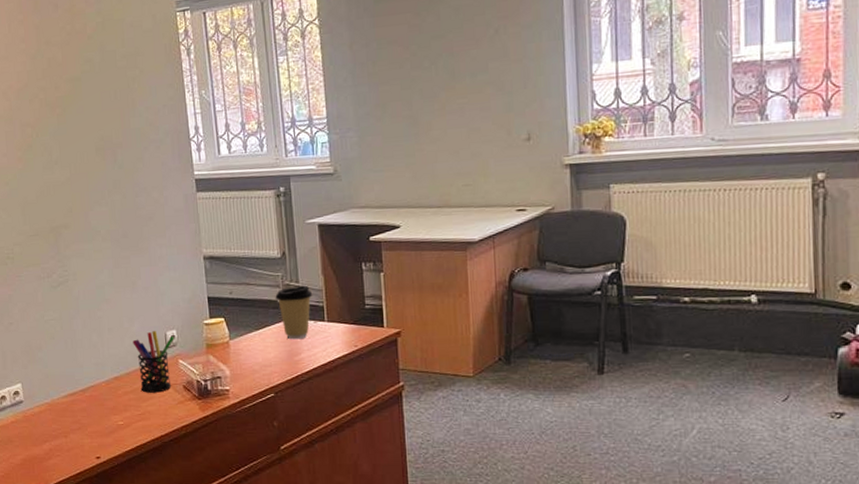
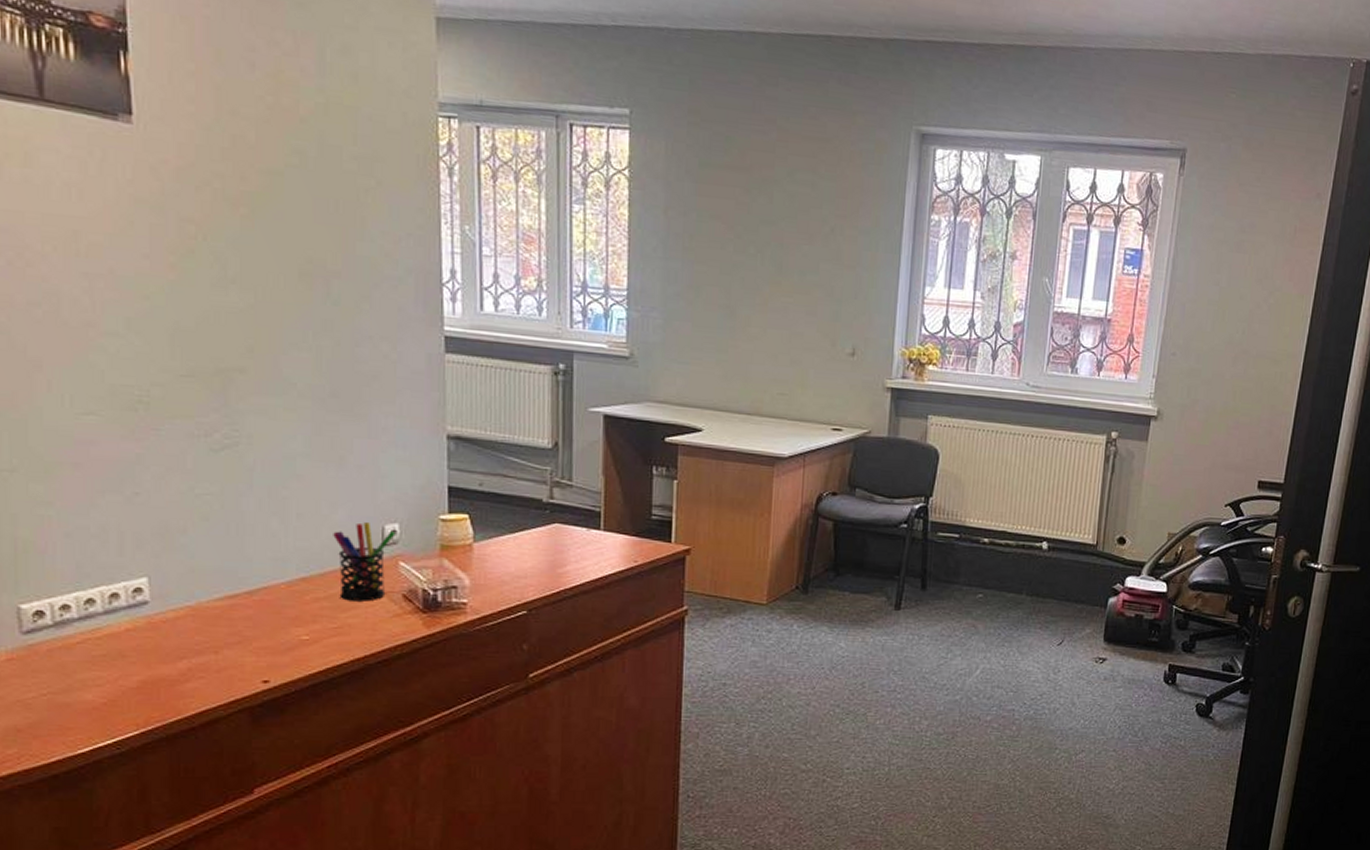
coffee cup: present [275,285,313,340] -> none [540,484,589,549]

